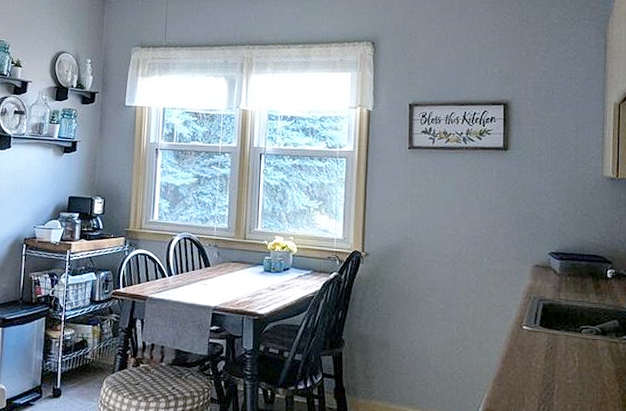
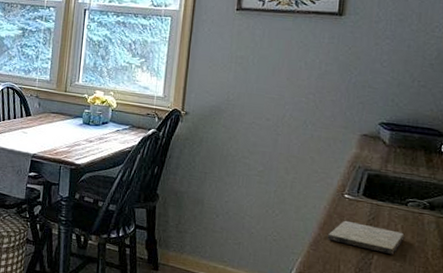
cutting board: none [511,352,581,384] -> present [328,220,405,255]

